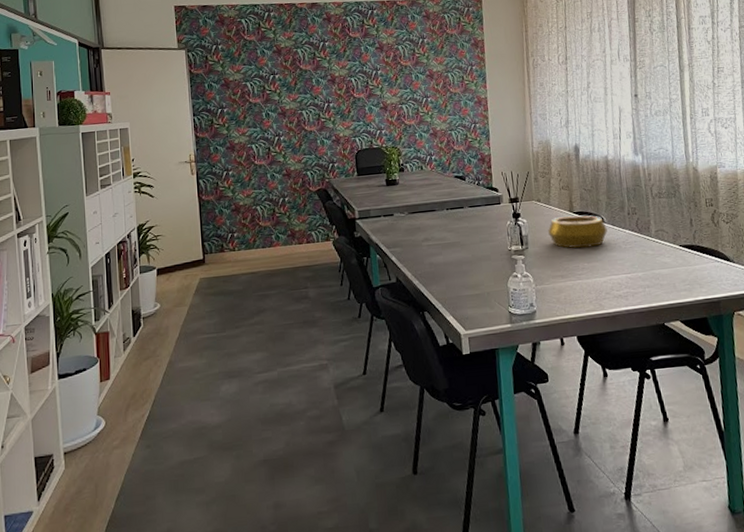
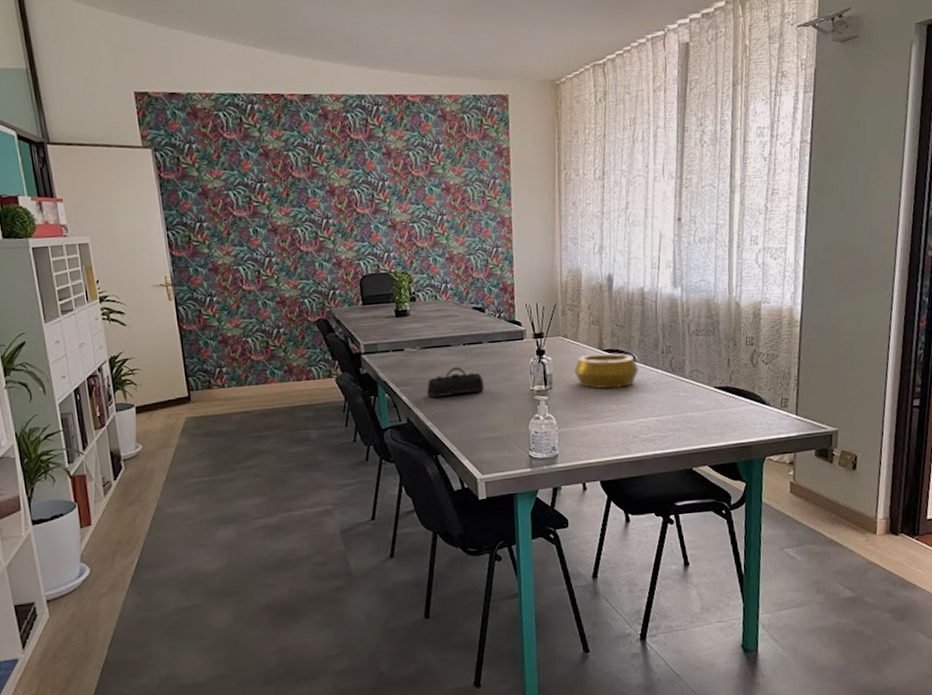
pencil case: none [413,230,466,259] -> present [426,367,484,399]

